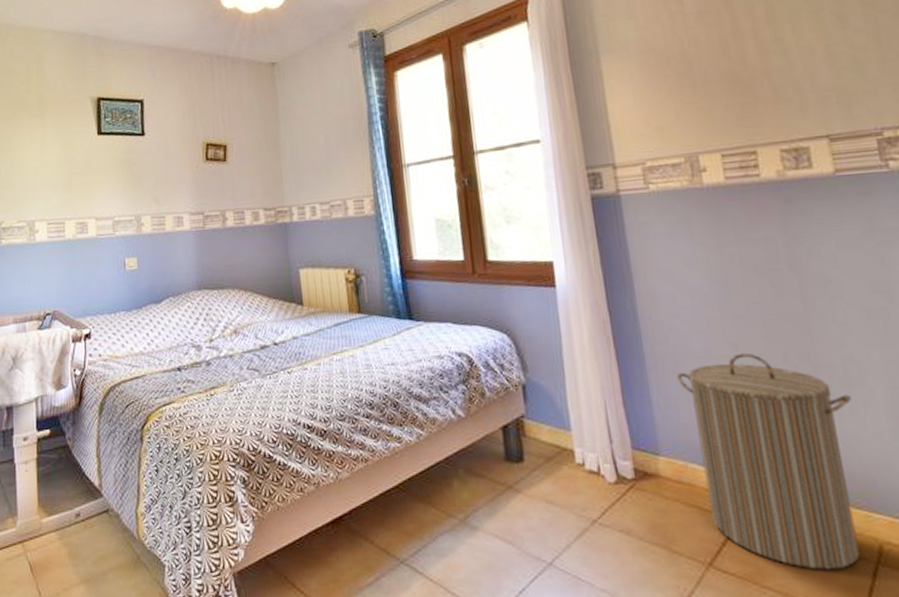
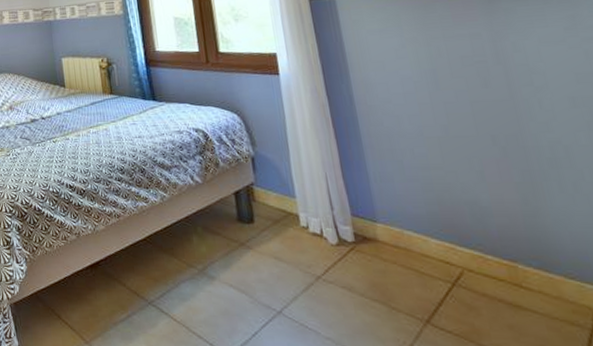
laundry hamper: present [676,352,860,570] -> none [391,134,575,334]

